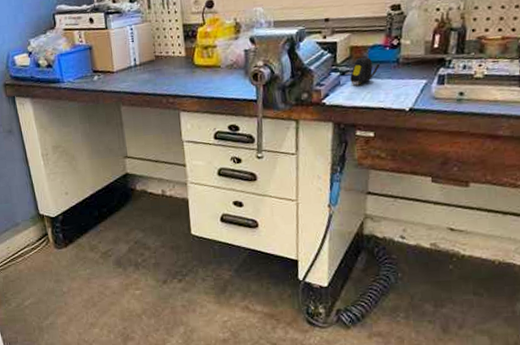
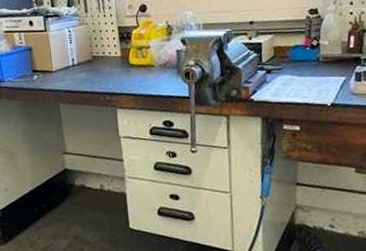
tape measure: present [350,57,380,86] -> none [275,56,302,83]

